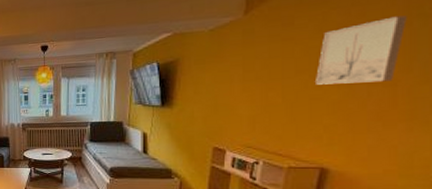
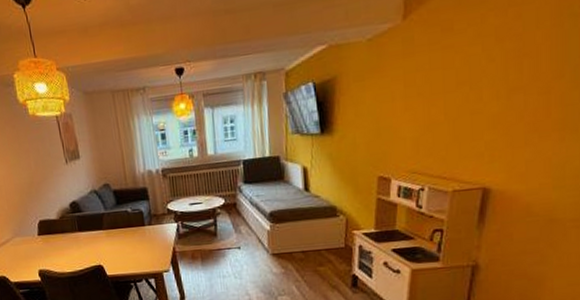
wall art: present [316,15,407,85] -> none [476,15,559,98]

